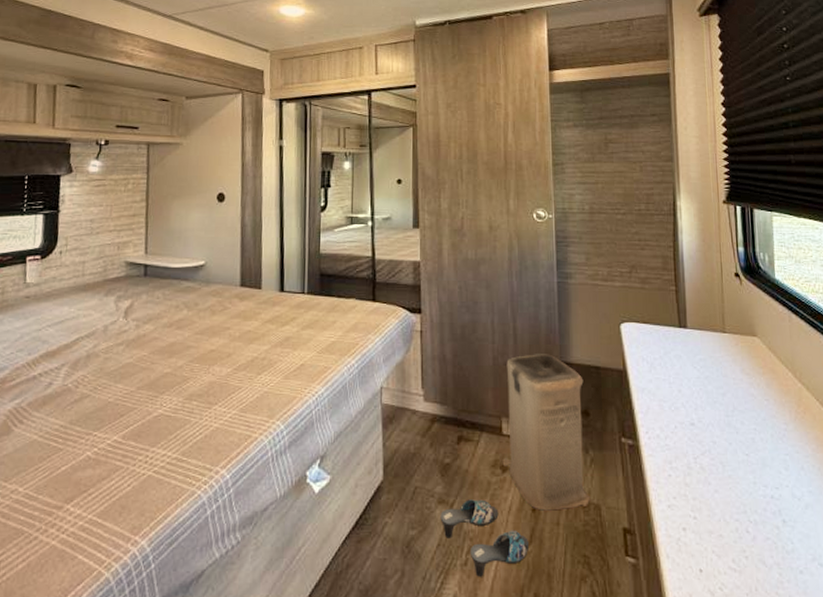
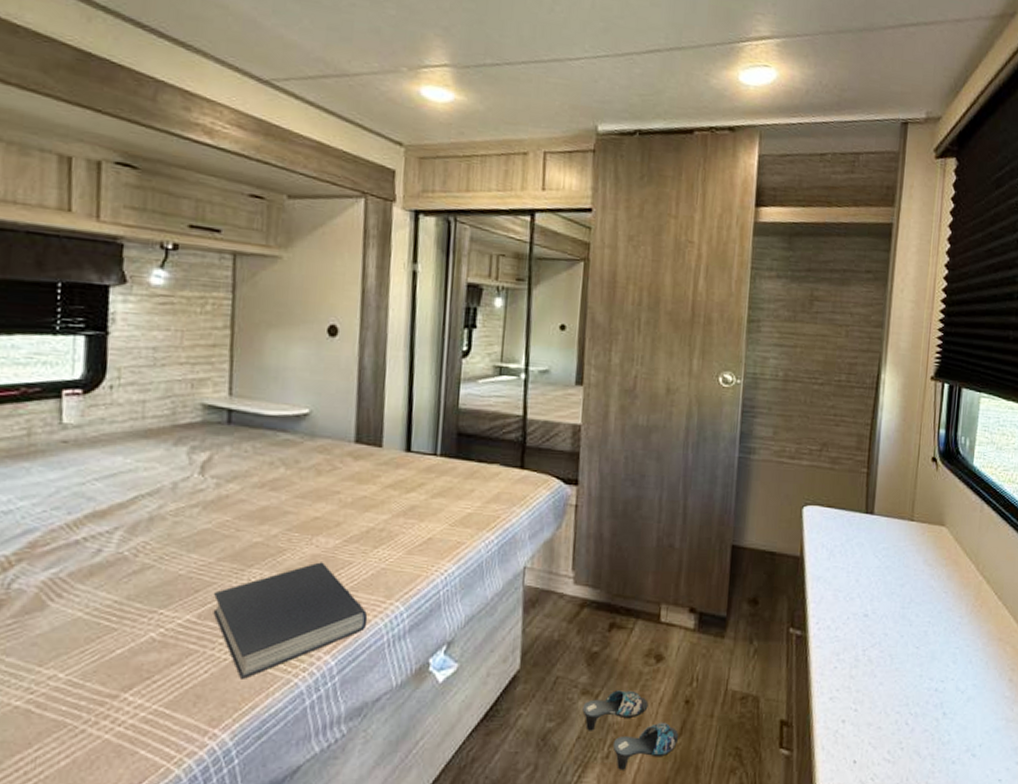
book: none [134,388,255,491] -> present [213,562,368,679]
laundry basket: present [502,354,591,511] -> none [657,536,756,702]

